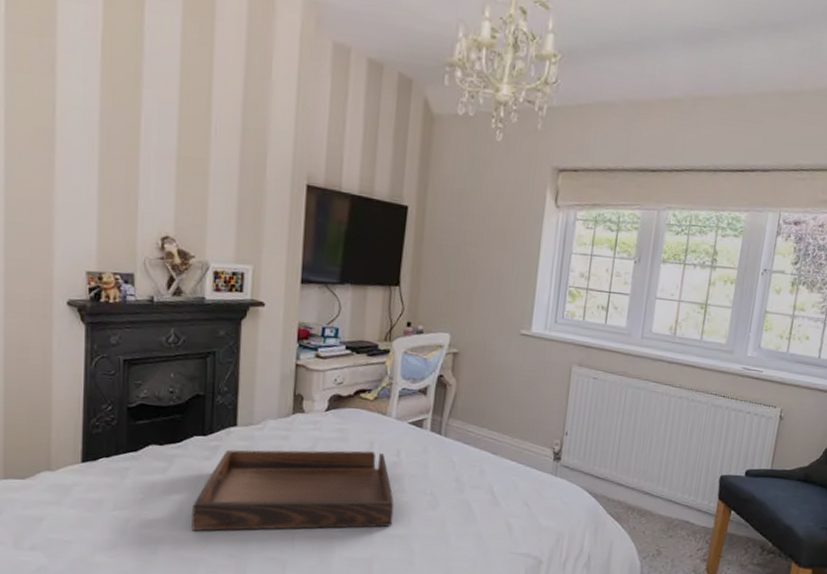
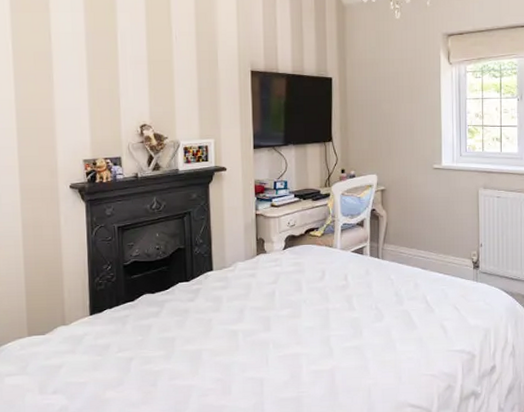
serving tray: present [191,449,394,531] -> none [182,279,348,362]

